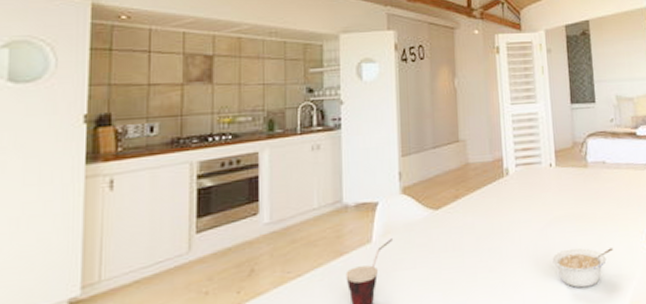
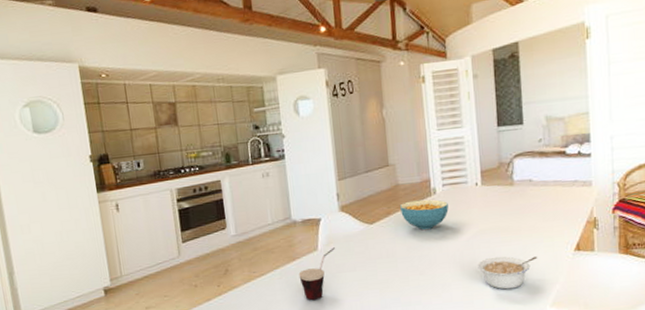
cereal bowl: none [470,181,522,217] -> present [400,199,449,230]

